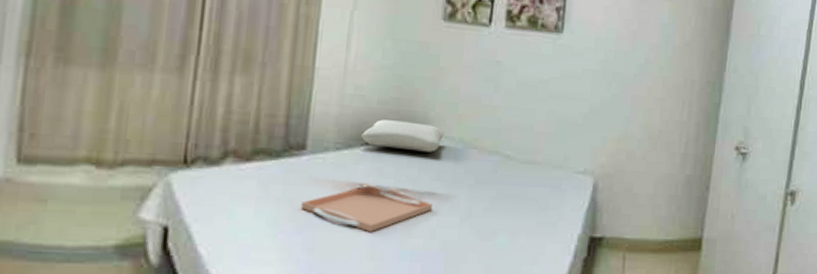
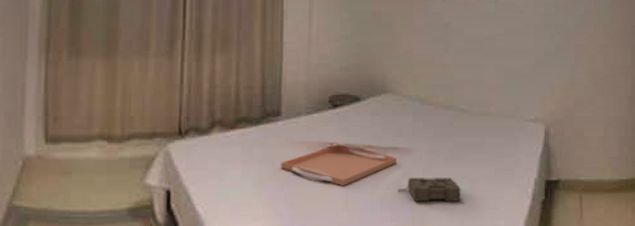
pillow: present [361,119,443,152] -> none [328,84,401,111]
diary: none [430,226,500,255] -> present [397,177,461,202]

